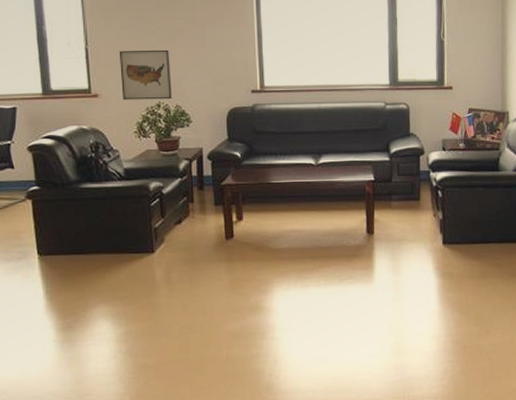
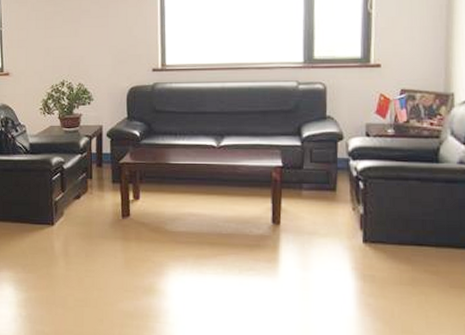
wall art: present [119,49,173,100] -> none [28,29,76,79]

